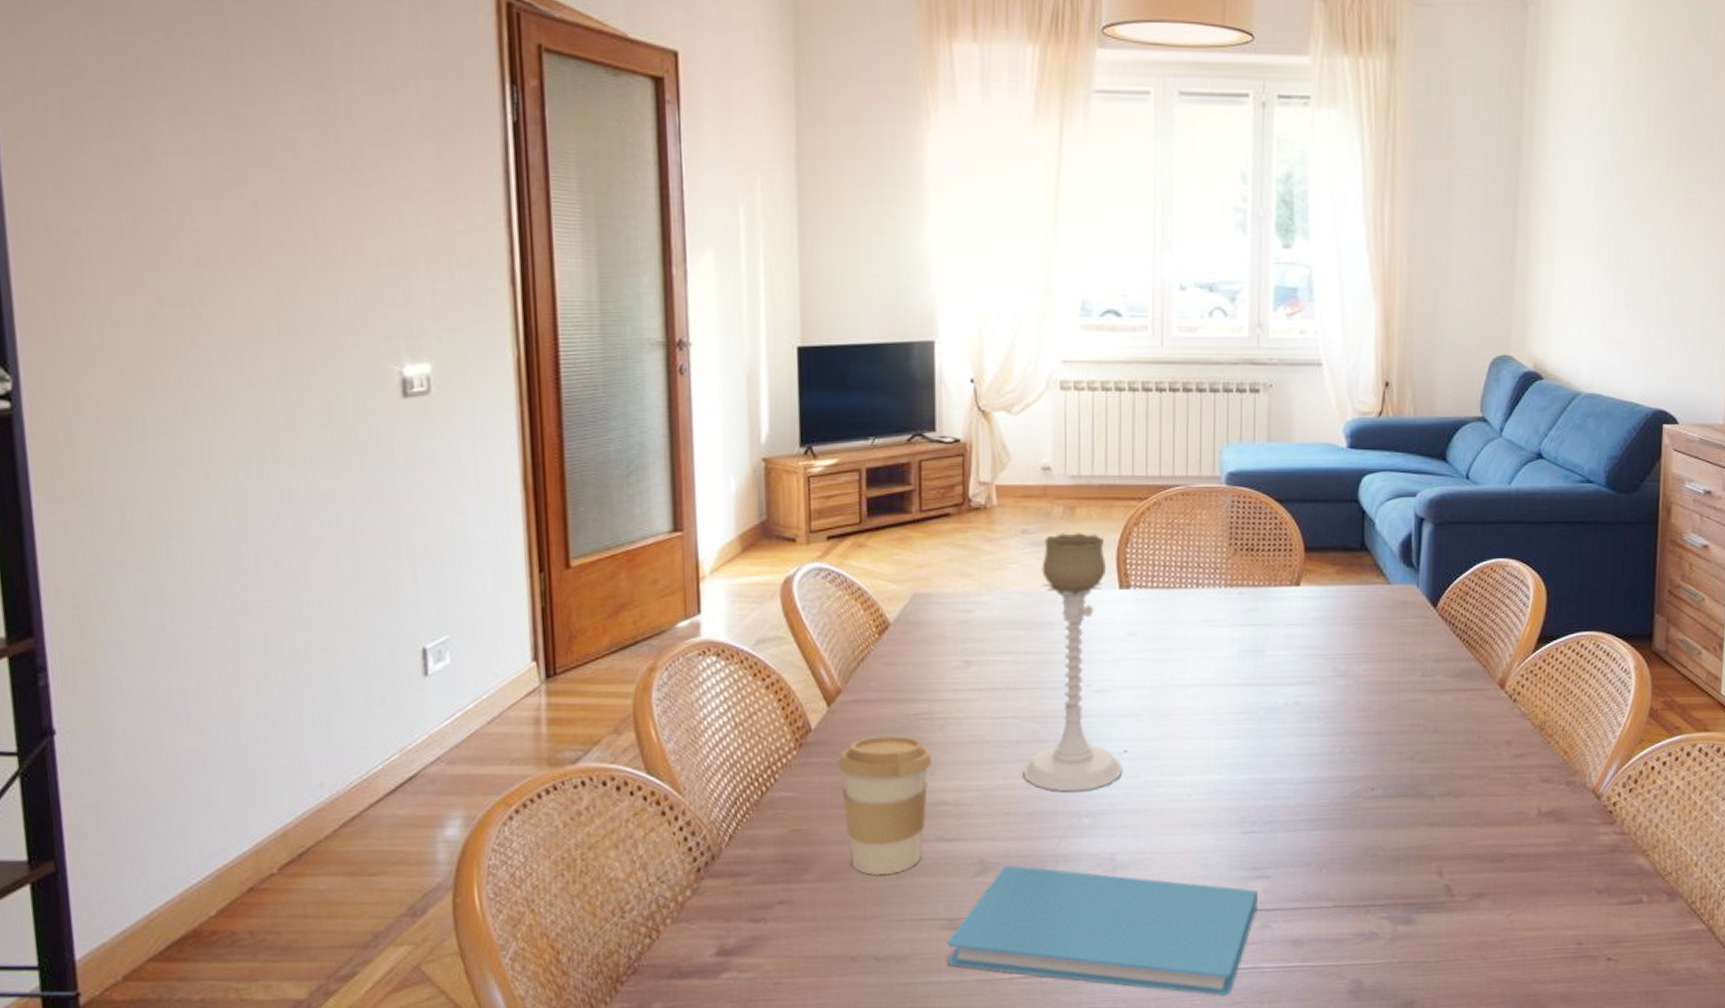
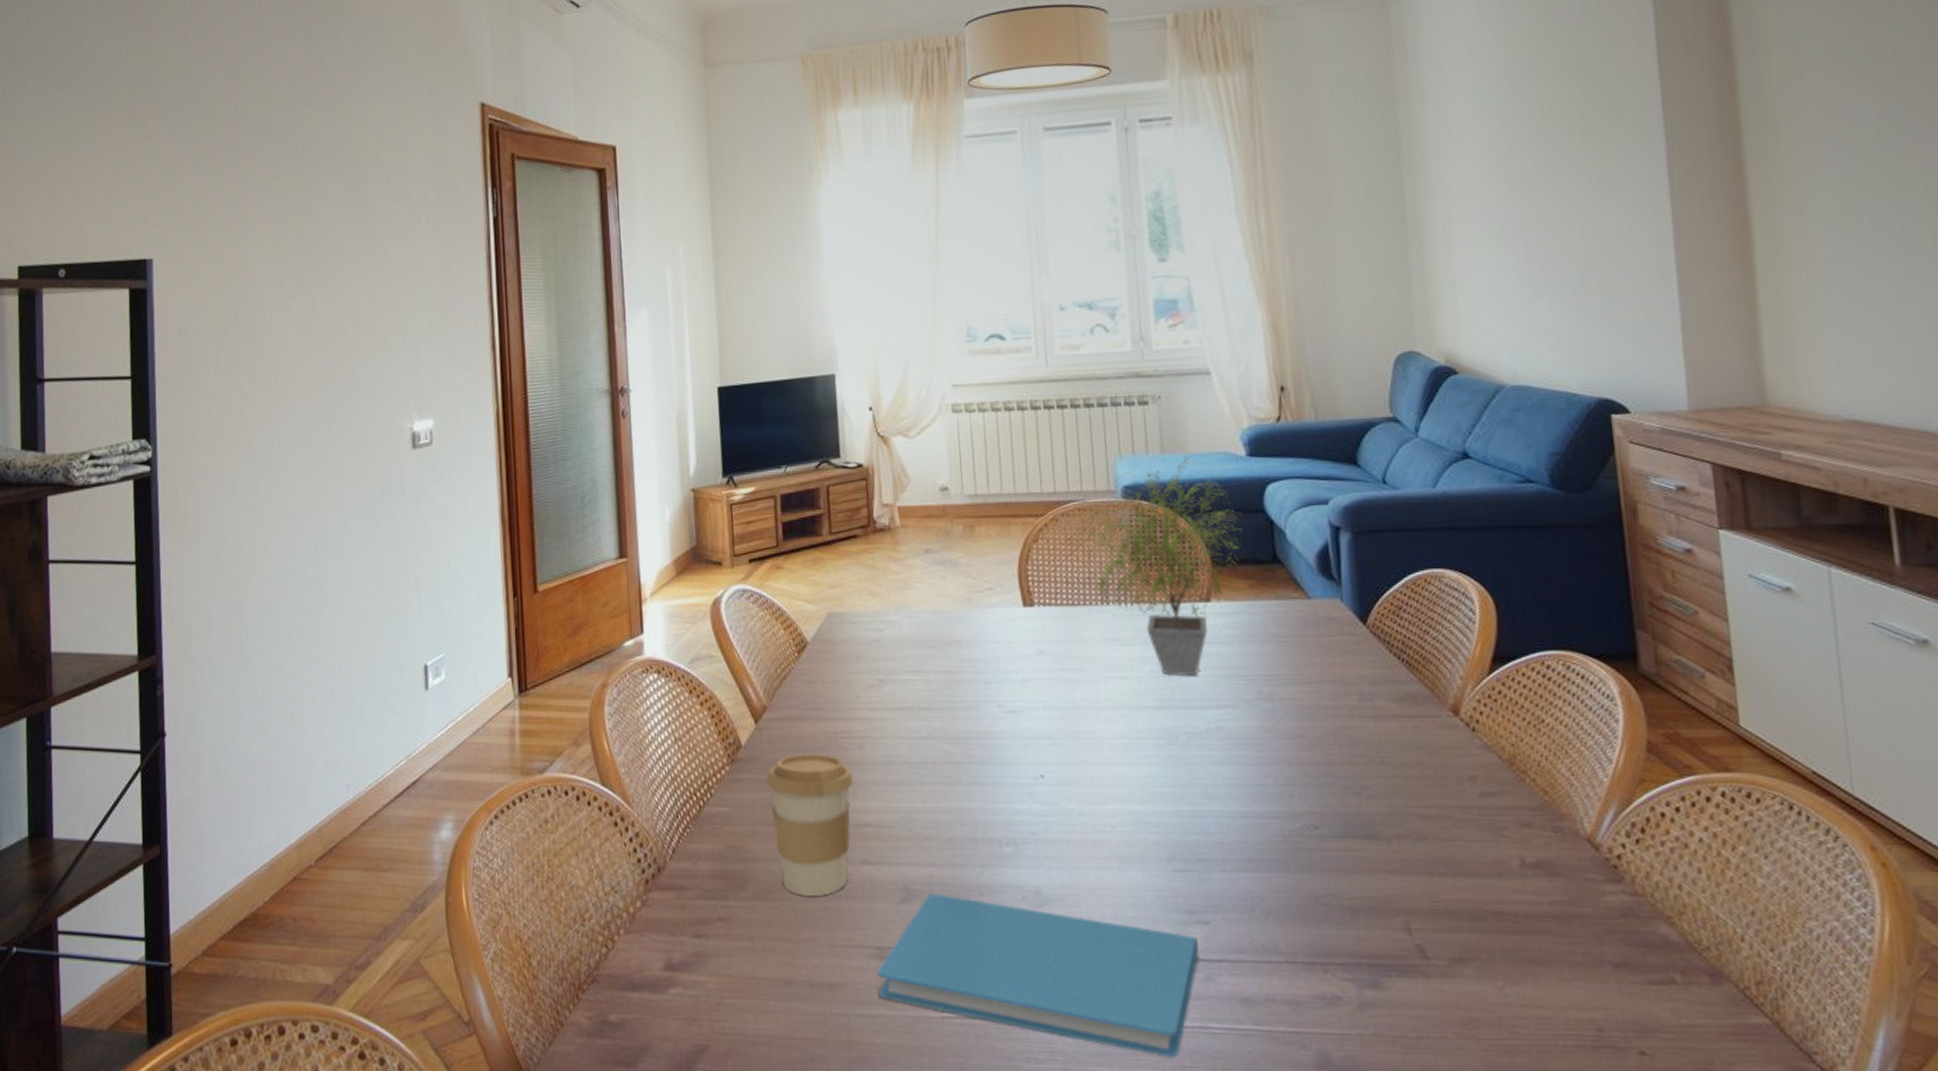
candle holder: present [1023,533,1123,792] -> none [941,551,1041,818]
potted plant: none [1173,444,1338,656] -> present [1072,455,1243,676]

